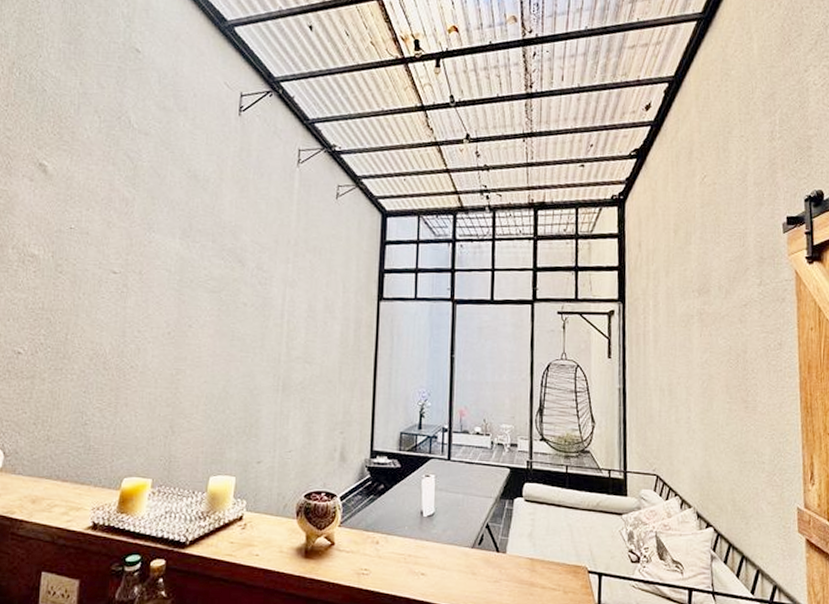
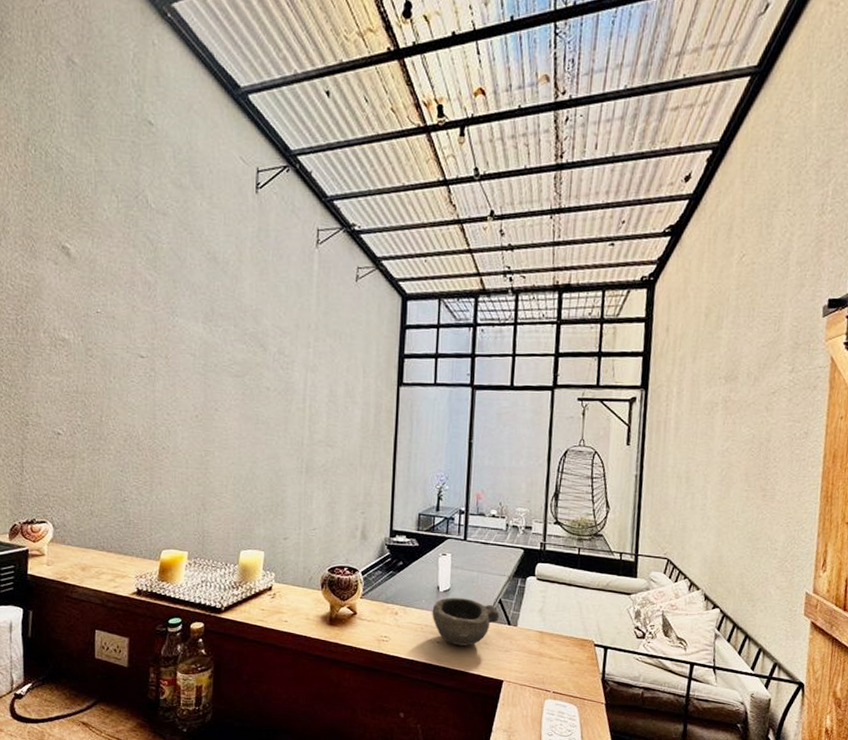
bowl: none [415,523,487,577] -> present [432,597,500,646]

